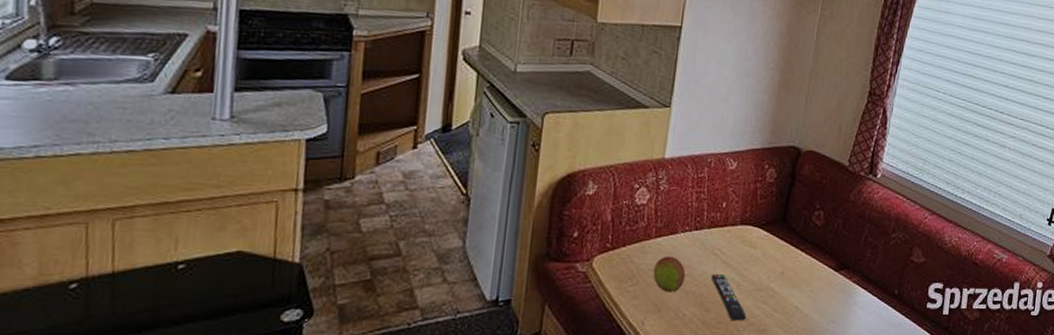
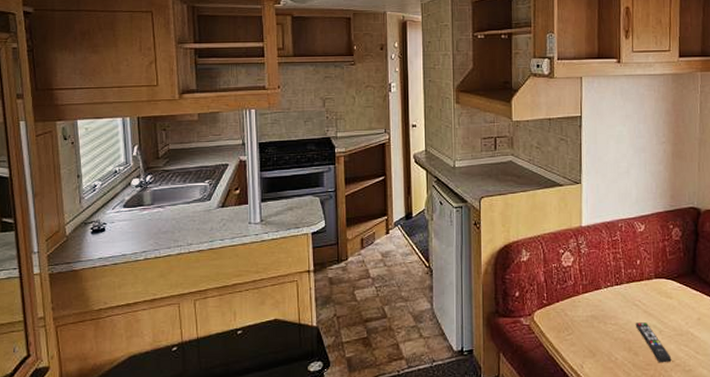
fruit: present [653,256,686,292] -> none [585,308,613,339]

